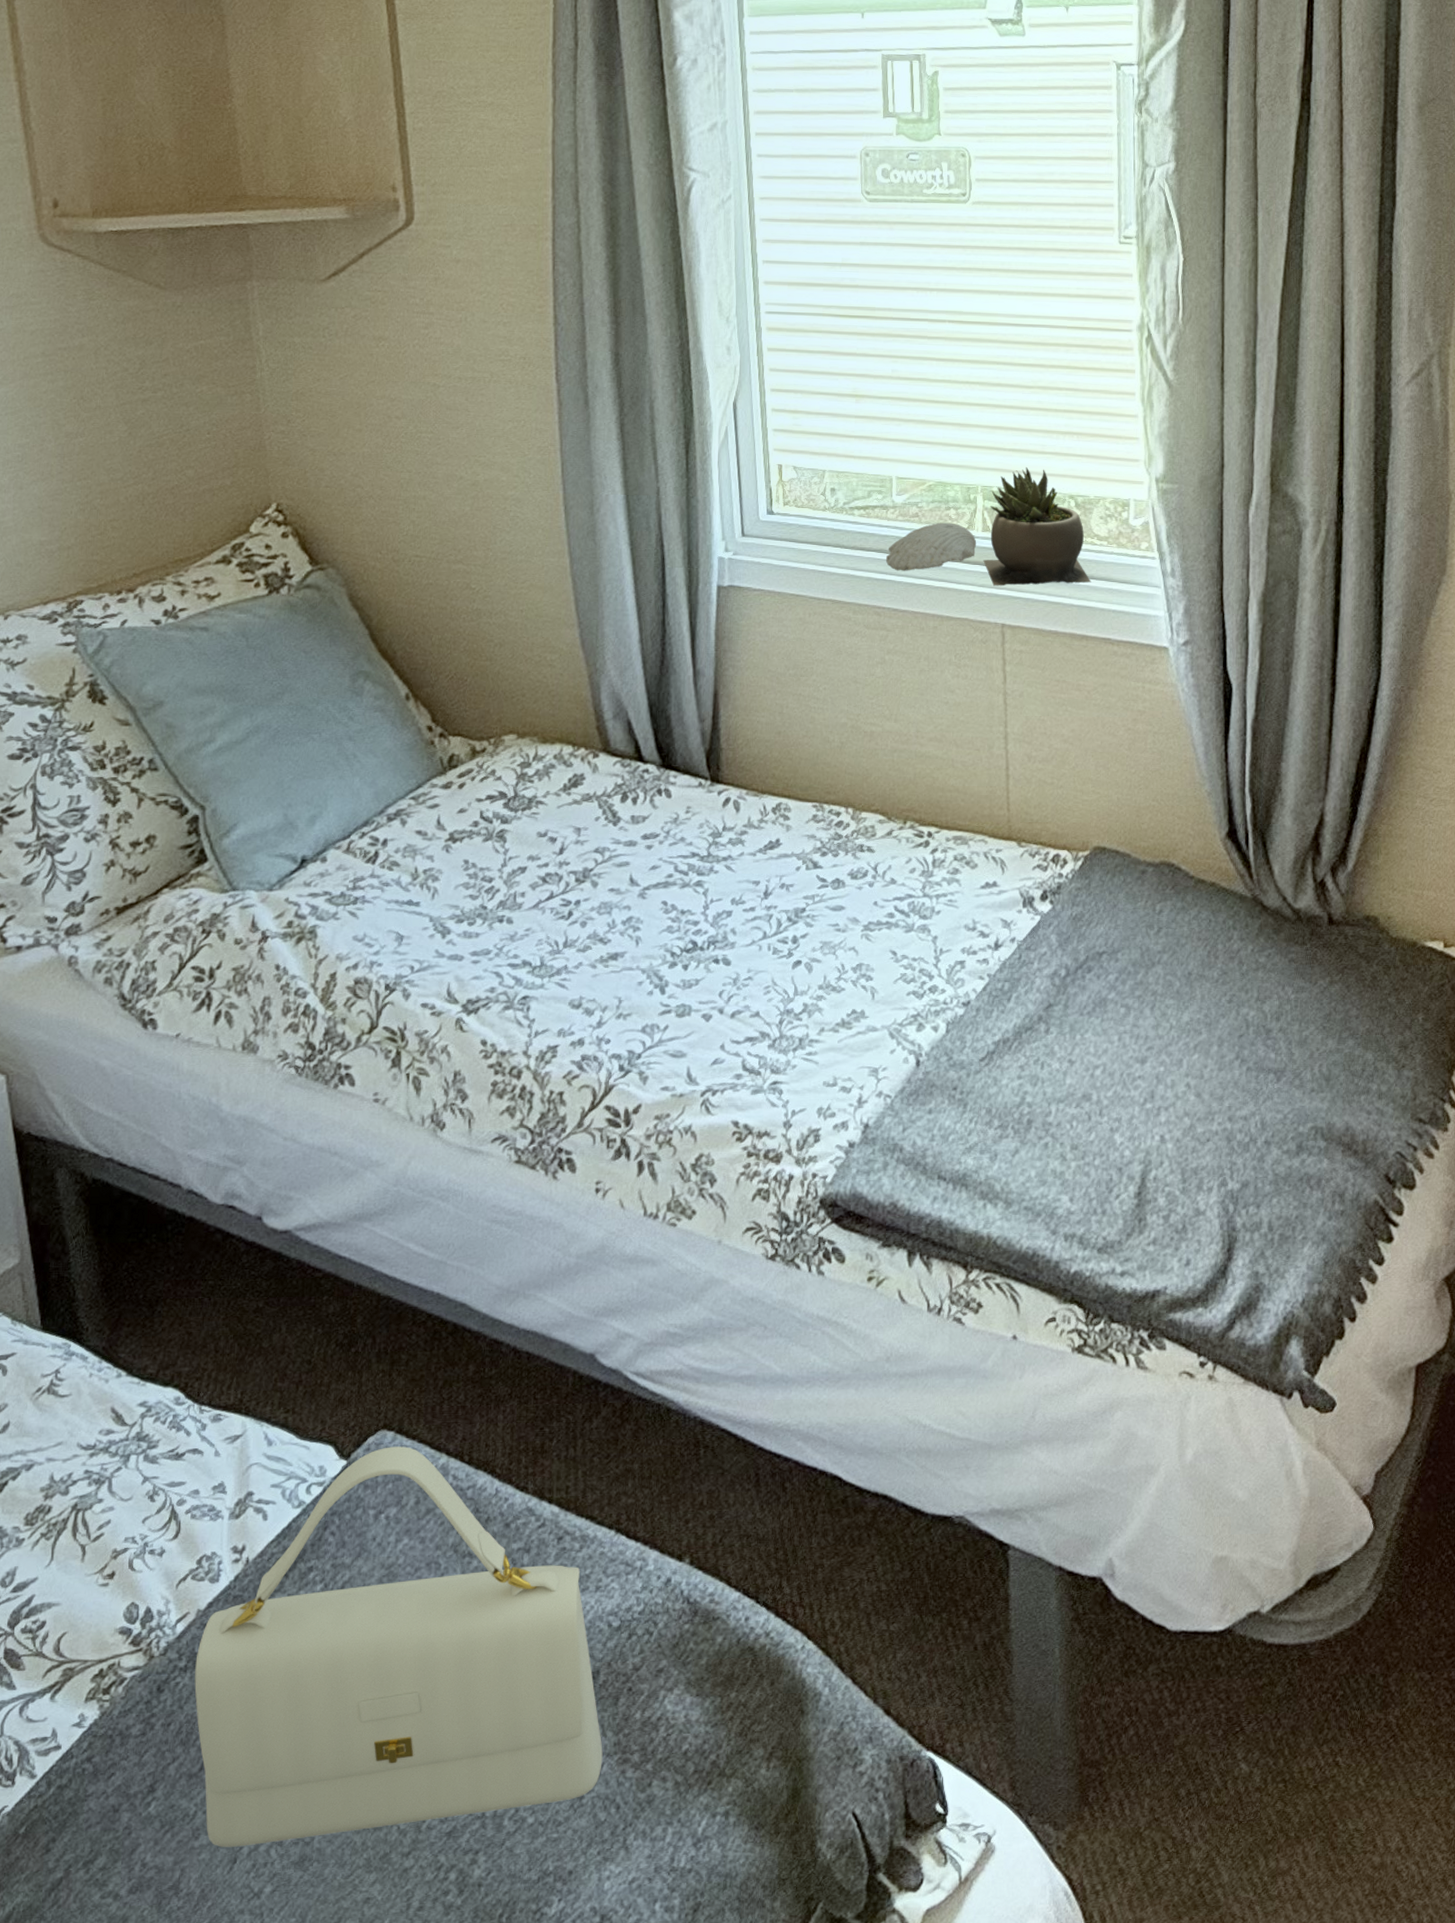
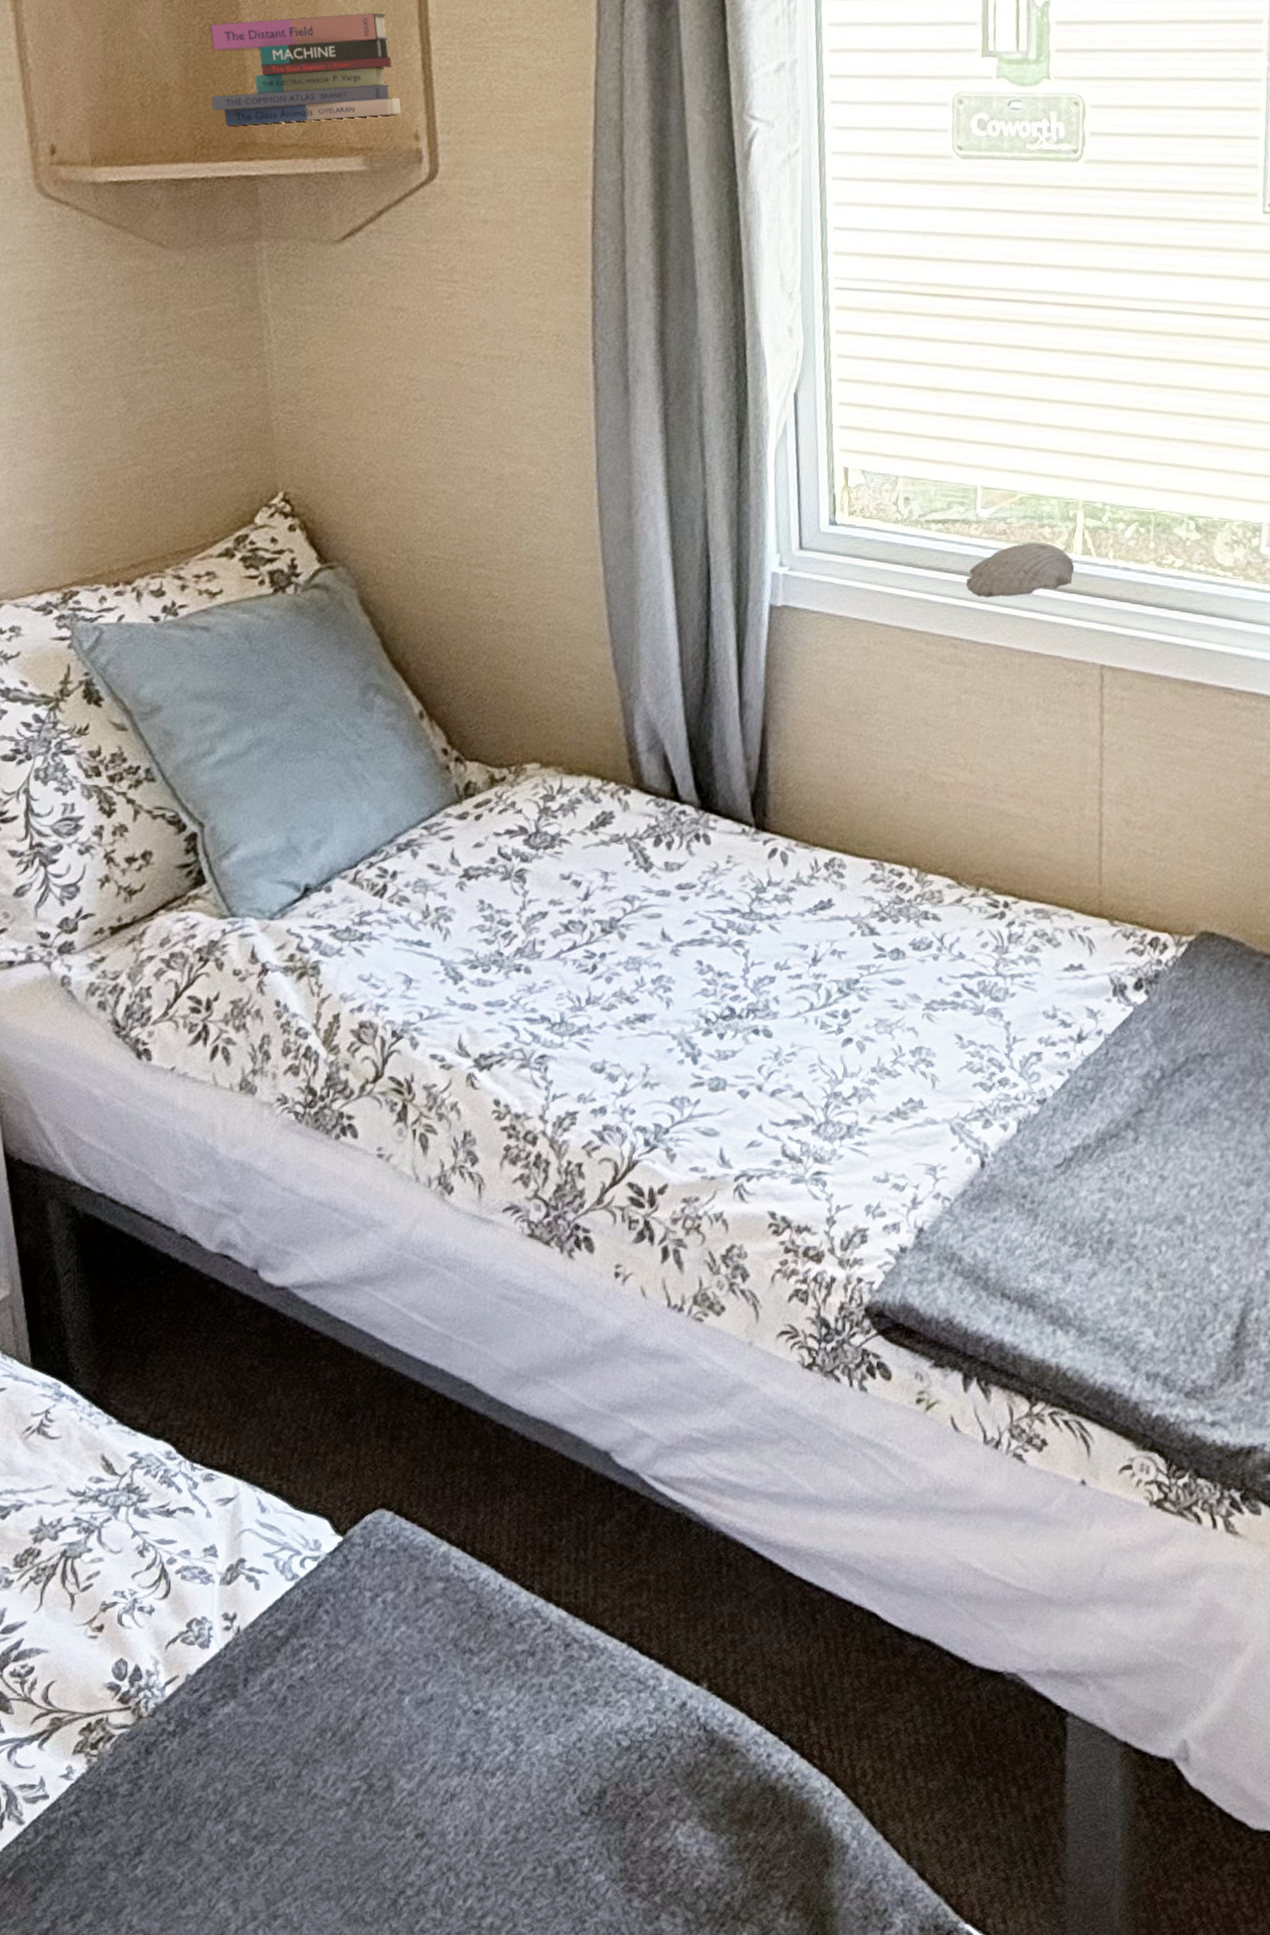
handbag: present [194,1446,603,1847] -> none [183,1527,608,1923]
books: none [202,82,380,181] -> present [209,13,402,127]
succulent plant: present [983,467,1091,586] -> none [1081,480,1211,622]

